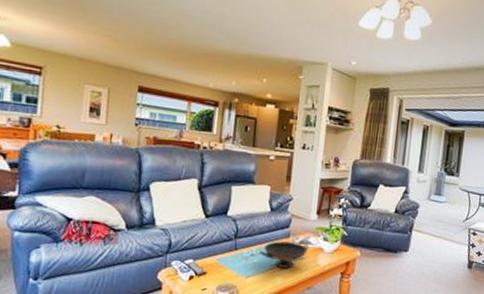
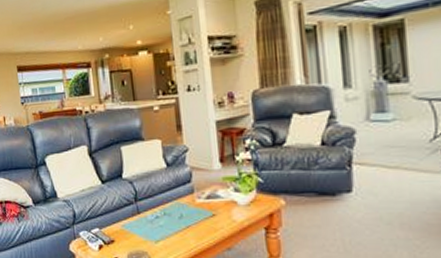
decorative bowl: present [260,241,309,268] -> none [165,198,220,228]

